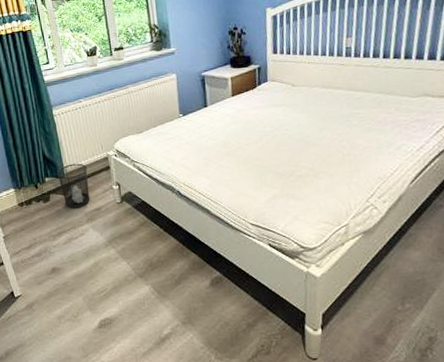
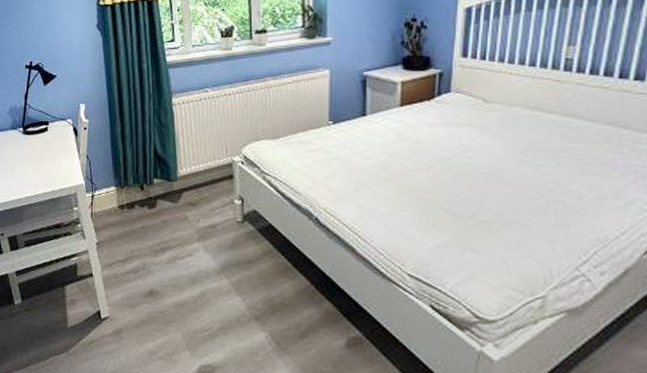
waste bin: present [57,163,90,209] -> none [169,166,206,222]

